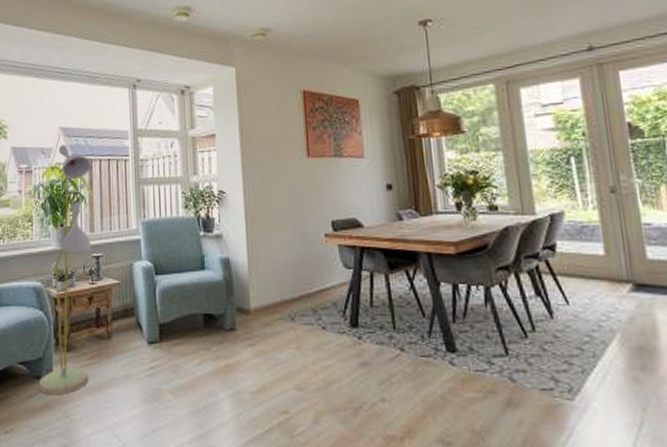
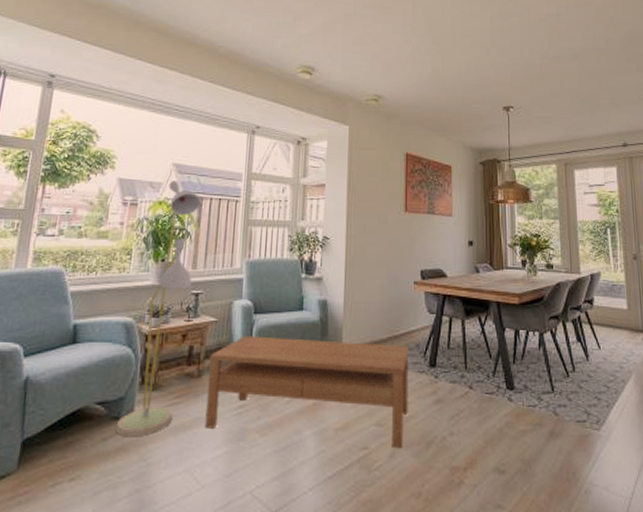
coffee table: none [116,297,330,414] -> present [205,336,409,449]

